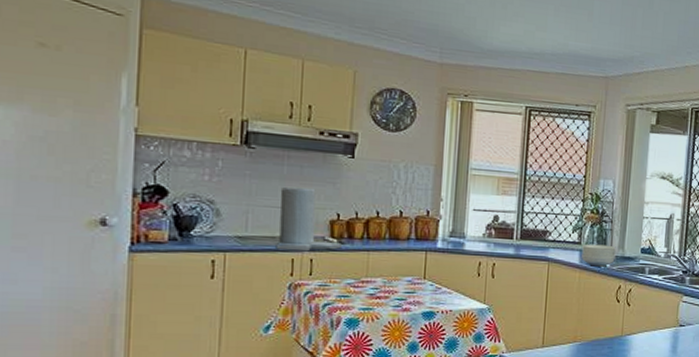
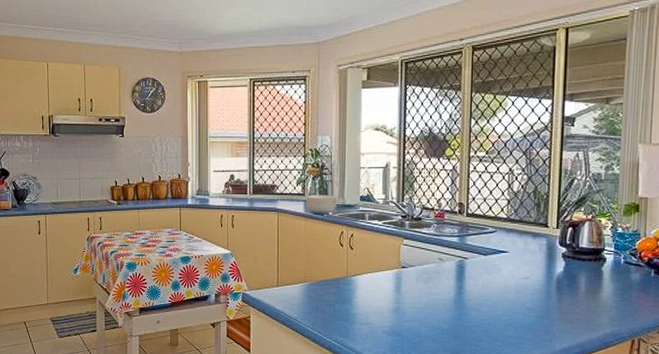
paper towel: present [275,186,341,252] -> none [76,163,120,212]

